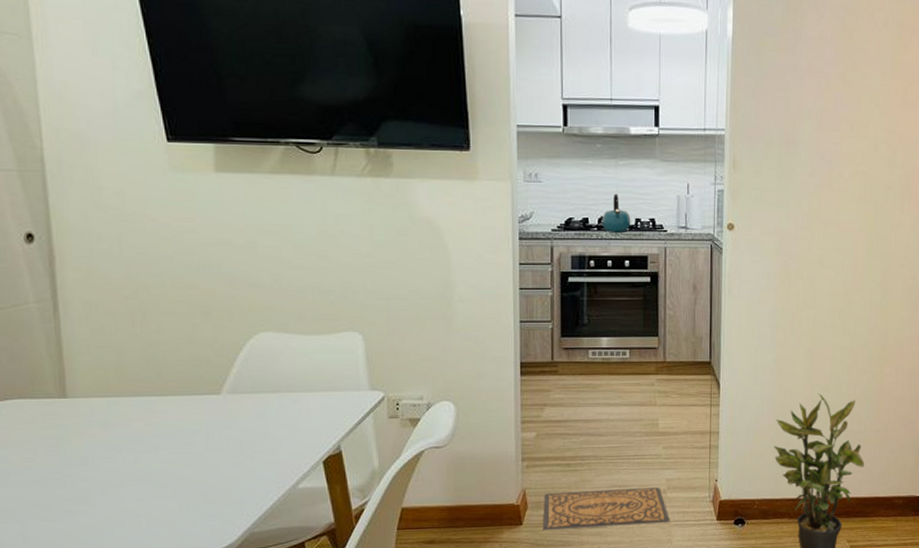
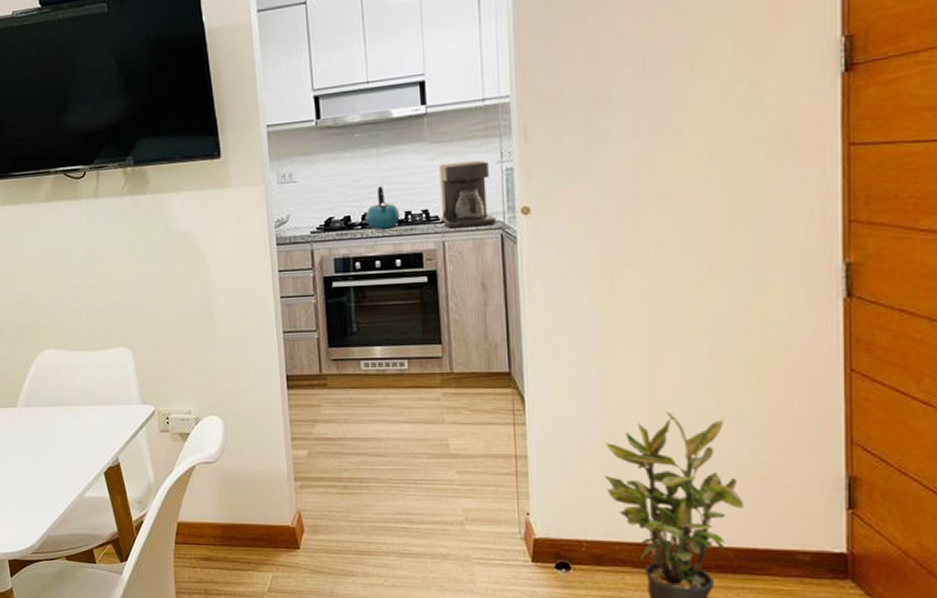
doormat: present [542,487,671,531] -> none [321,516,472,560]
coffee maker: none [664,180,709,237] -> present [439,160,497,229]

